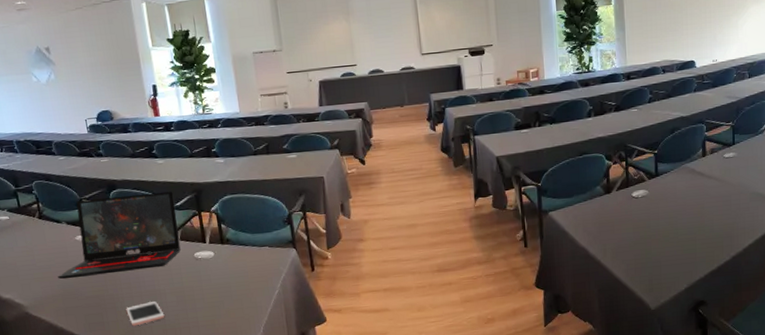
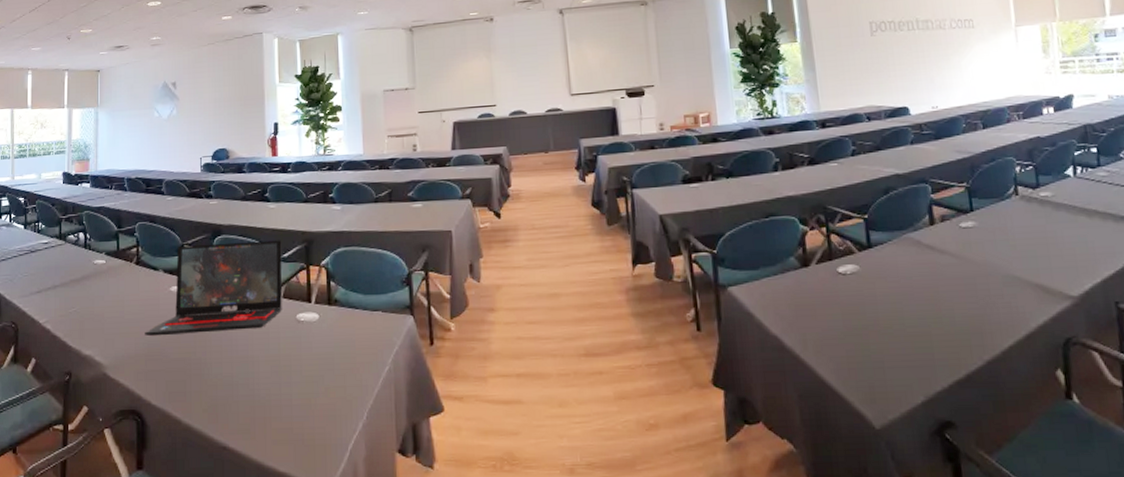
cell phone: present [126,301,165,326] -> none [212,370,255,400]

